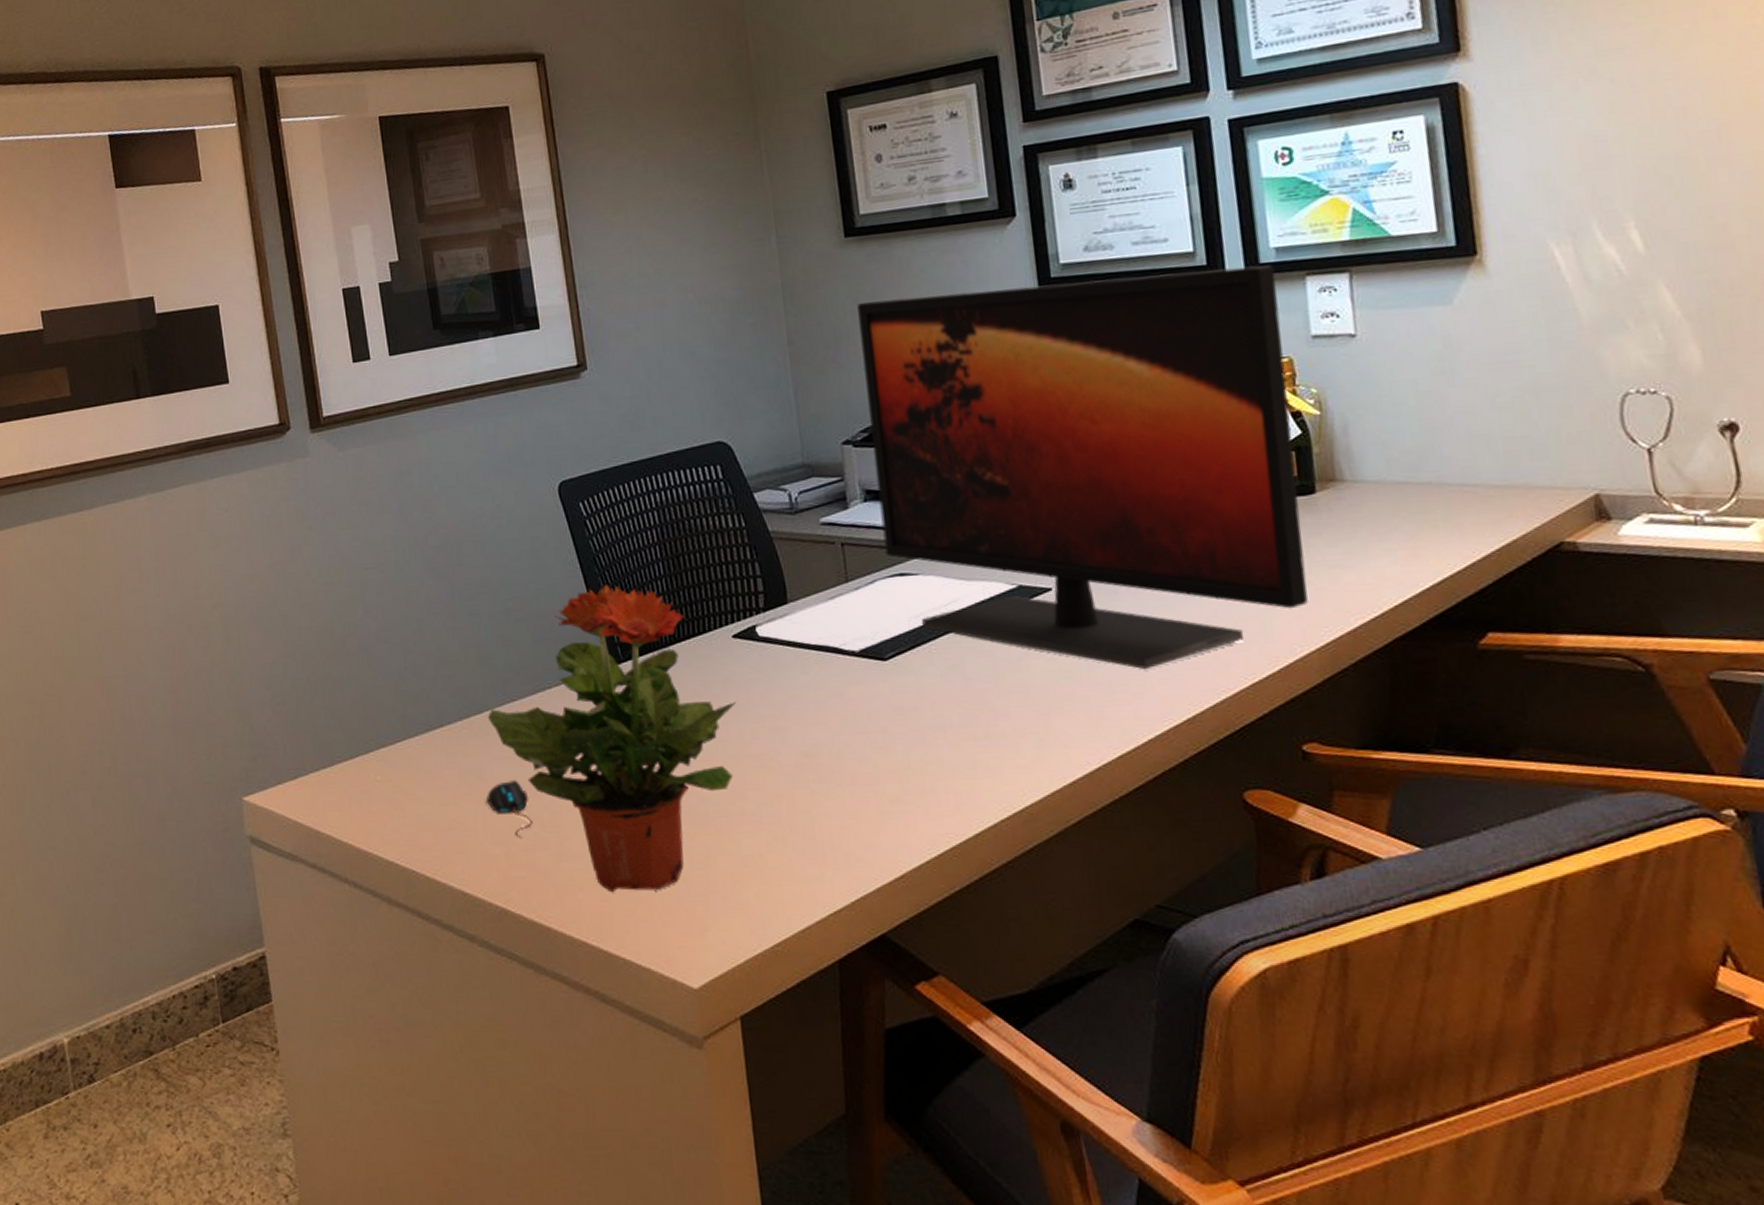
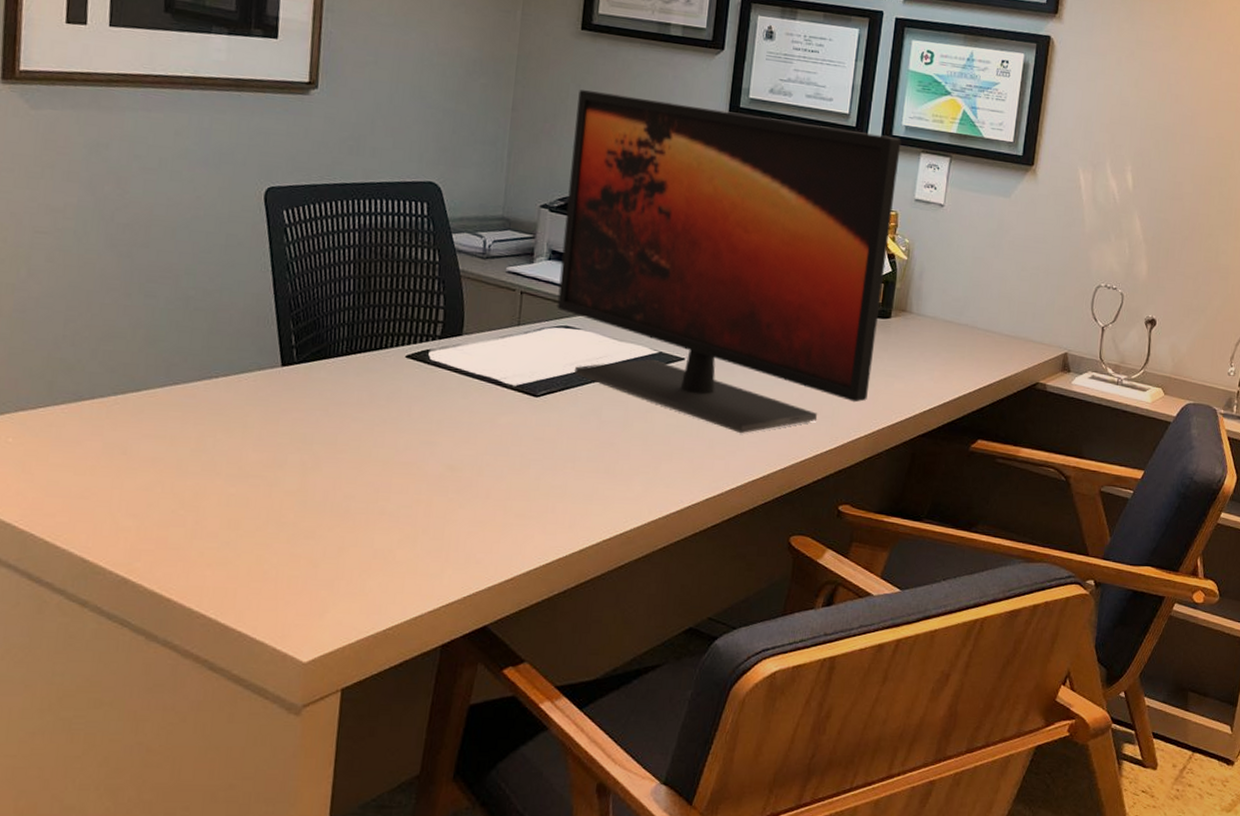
potted plant: present [487,584,737,893] -> none [144,290,398,573]
mouse: present [487,779,533,840] -> none [127,457,174,515]

